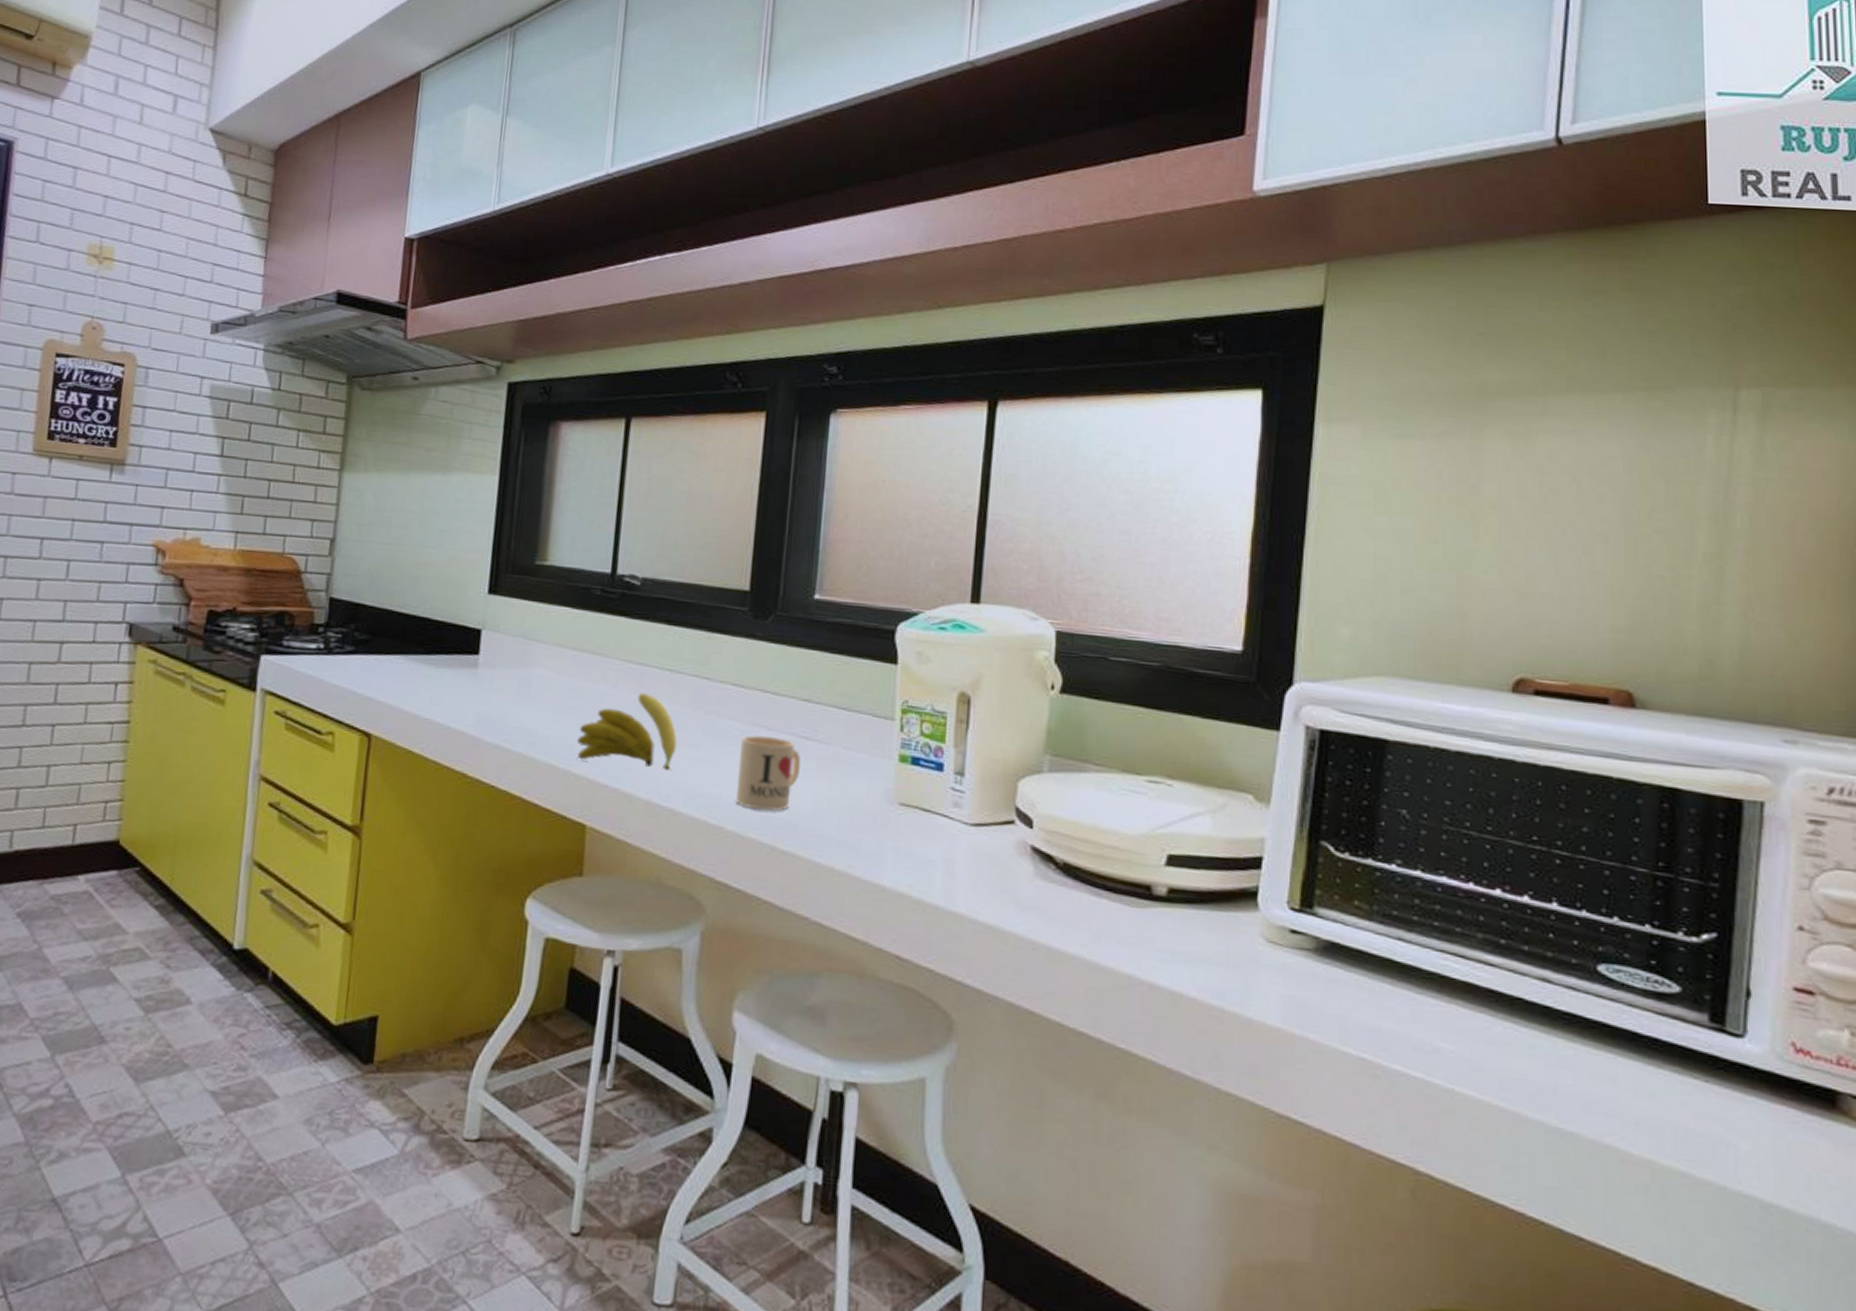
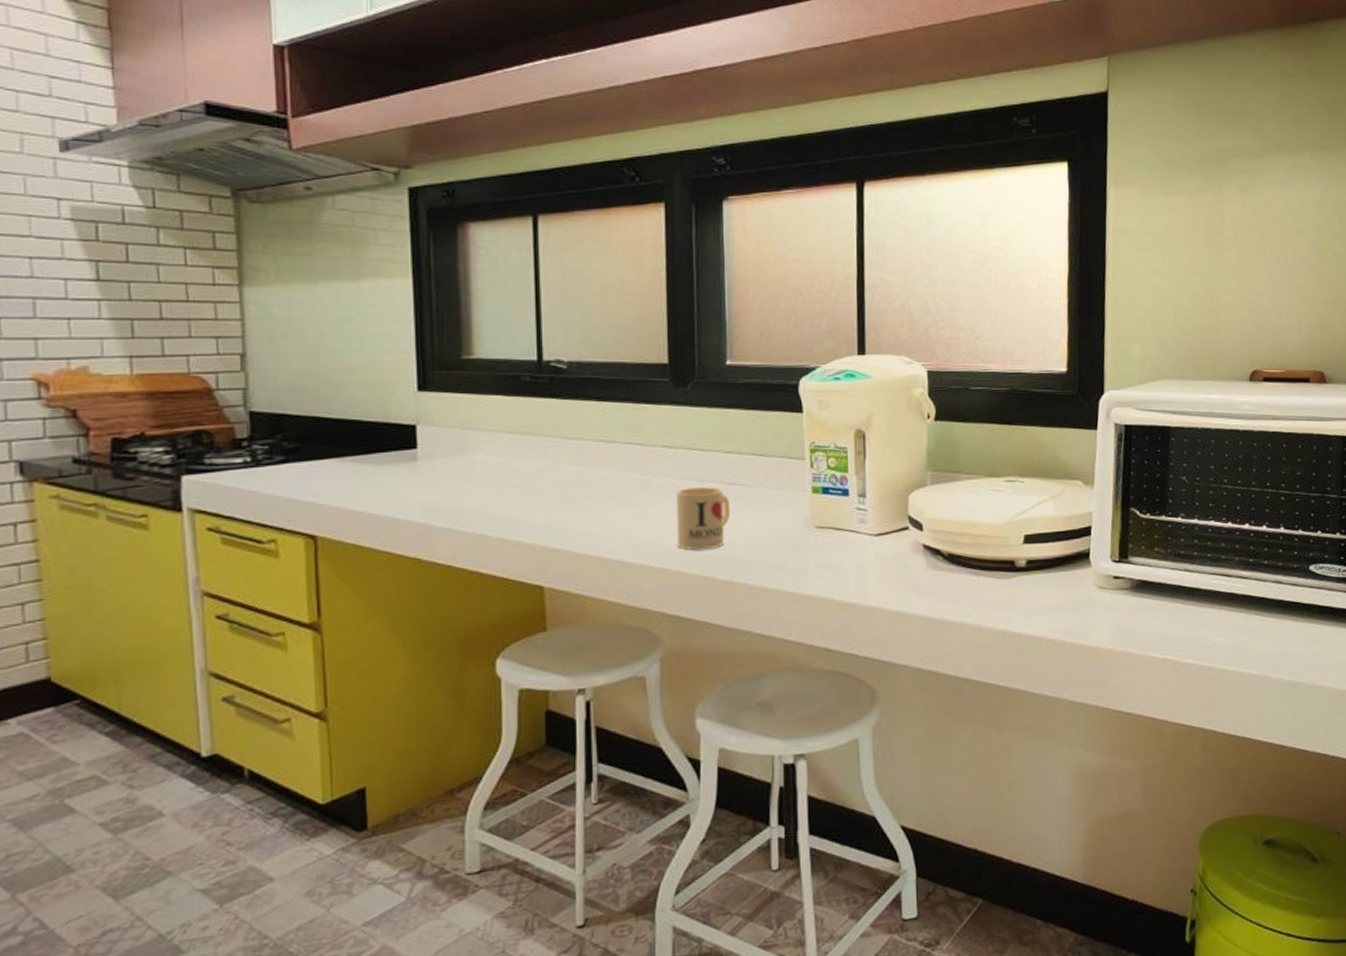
banana: present [576,693,678,772] -> none [524,464,619,531]

